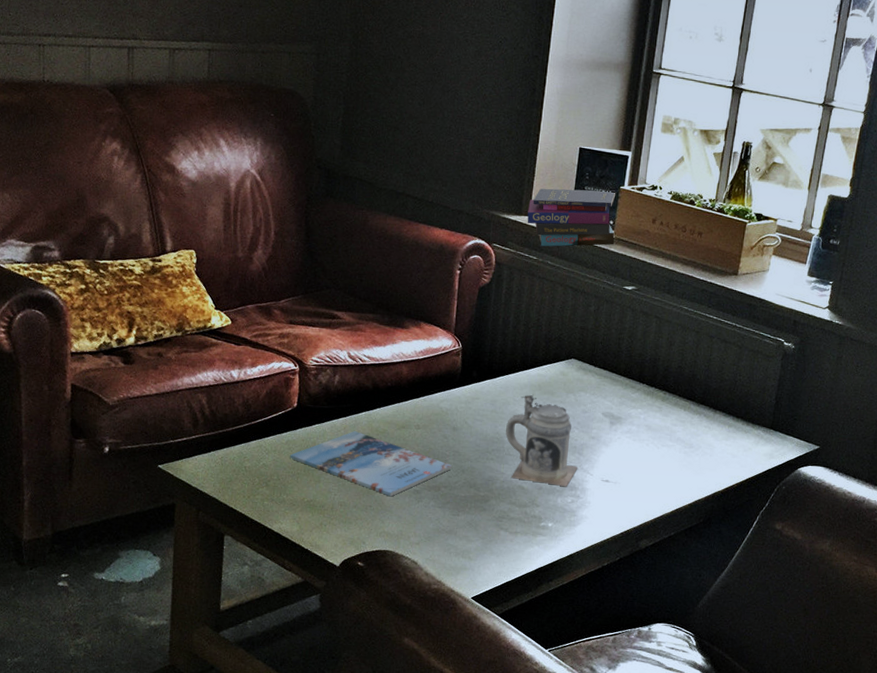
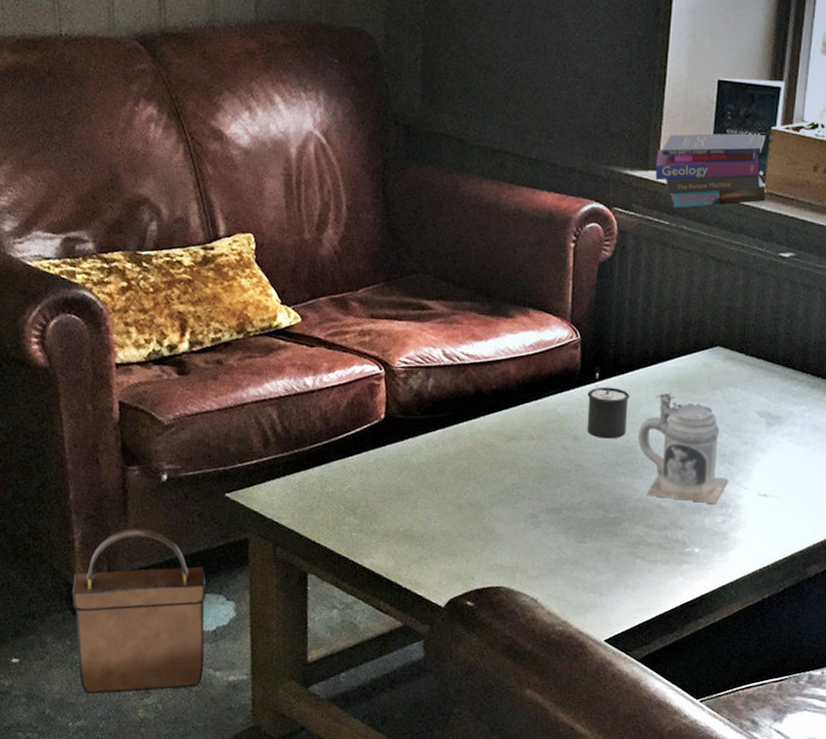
handbag: none [18,491,137,634] -> present [72,527,206,694]
magazine: present [290,431,452,497] -> none [379,445,574,523]
candle: none [464,376,500,431] -> present [587,373,630,439]

